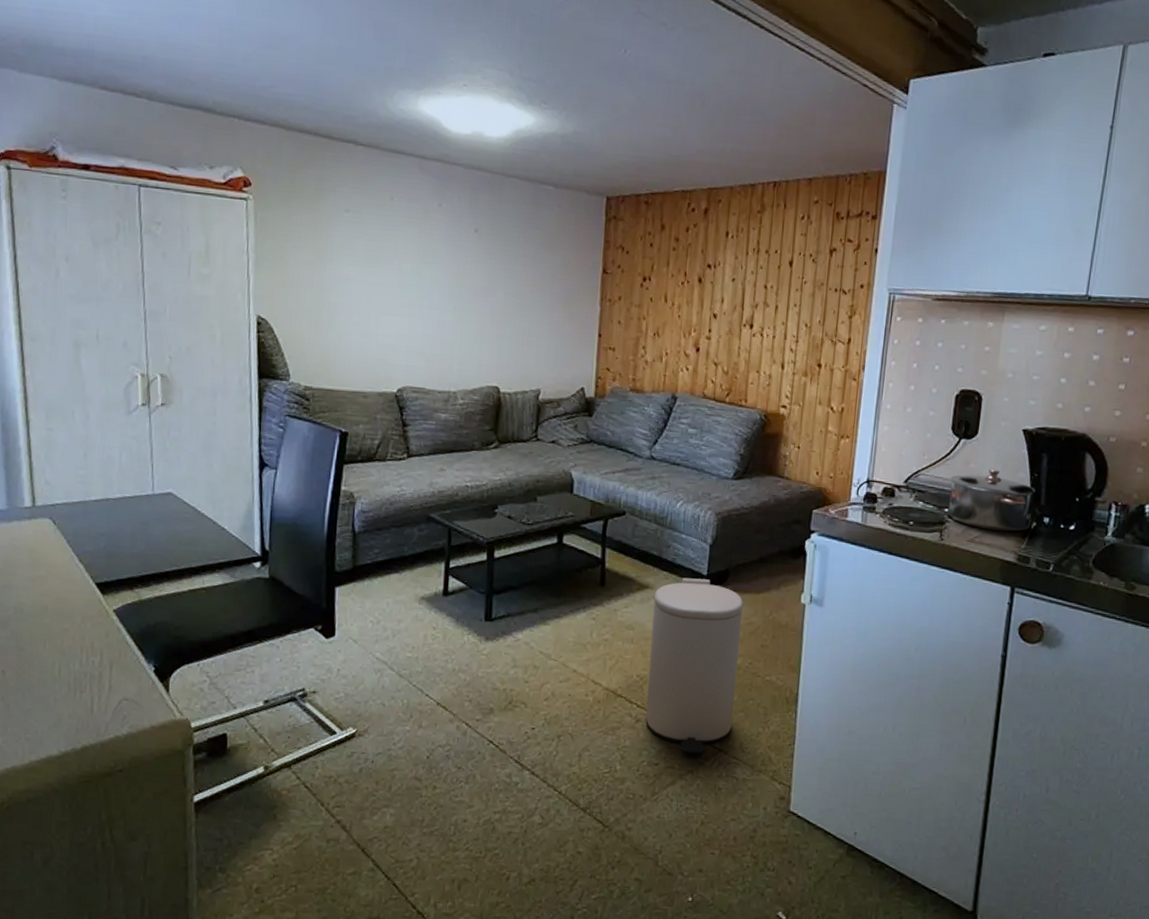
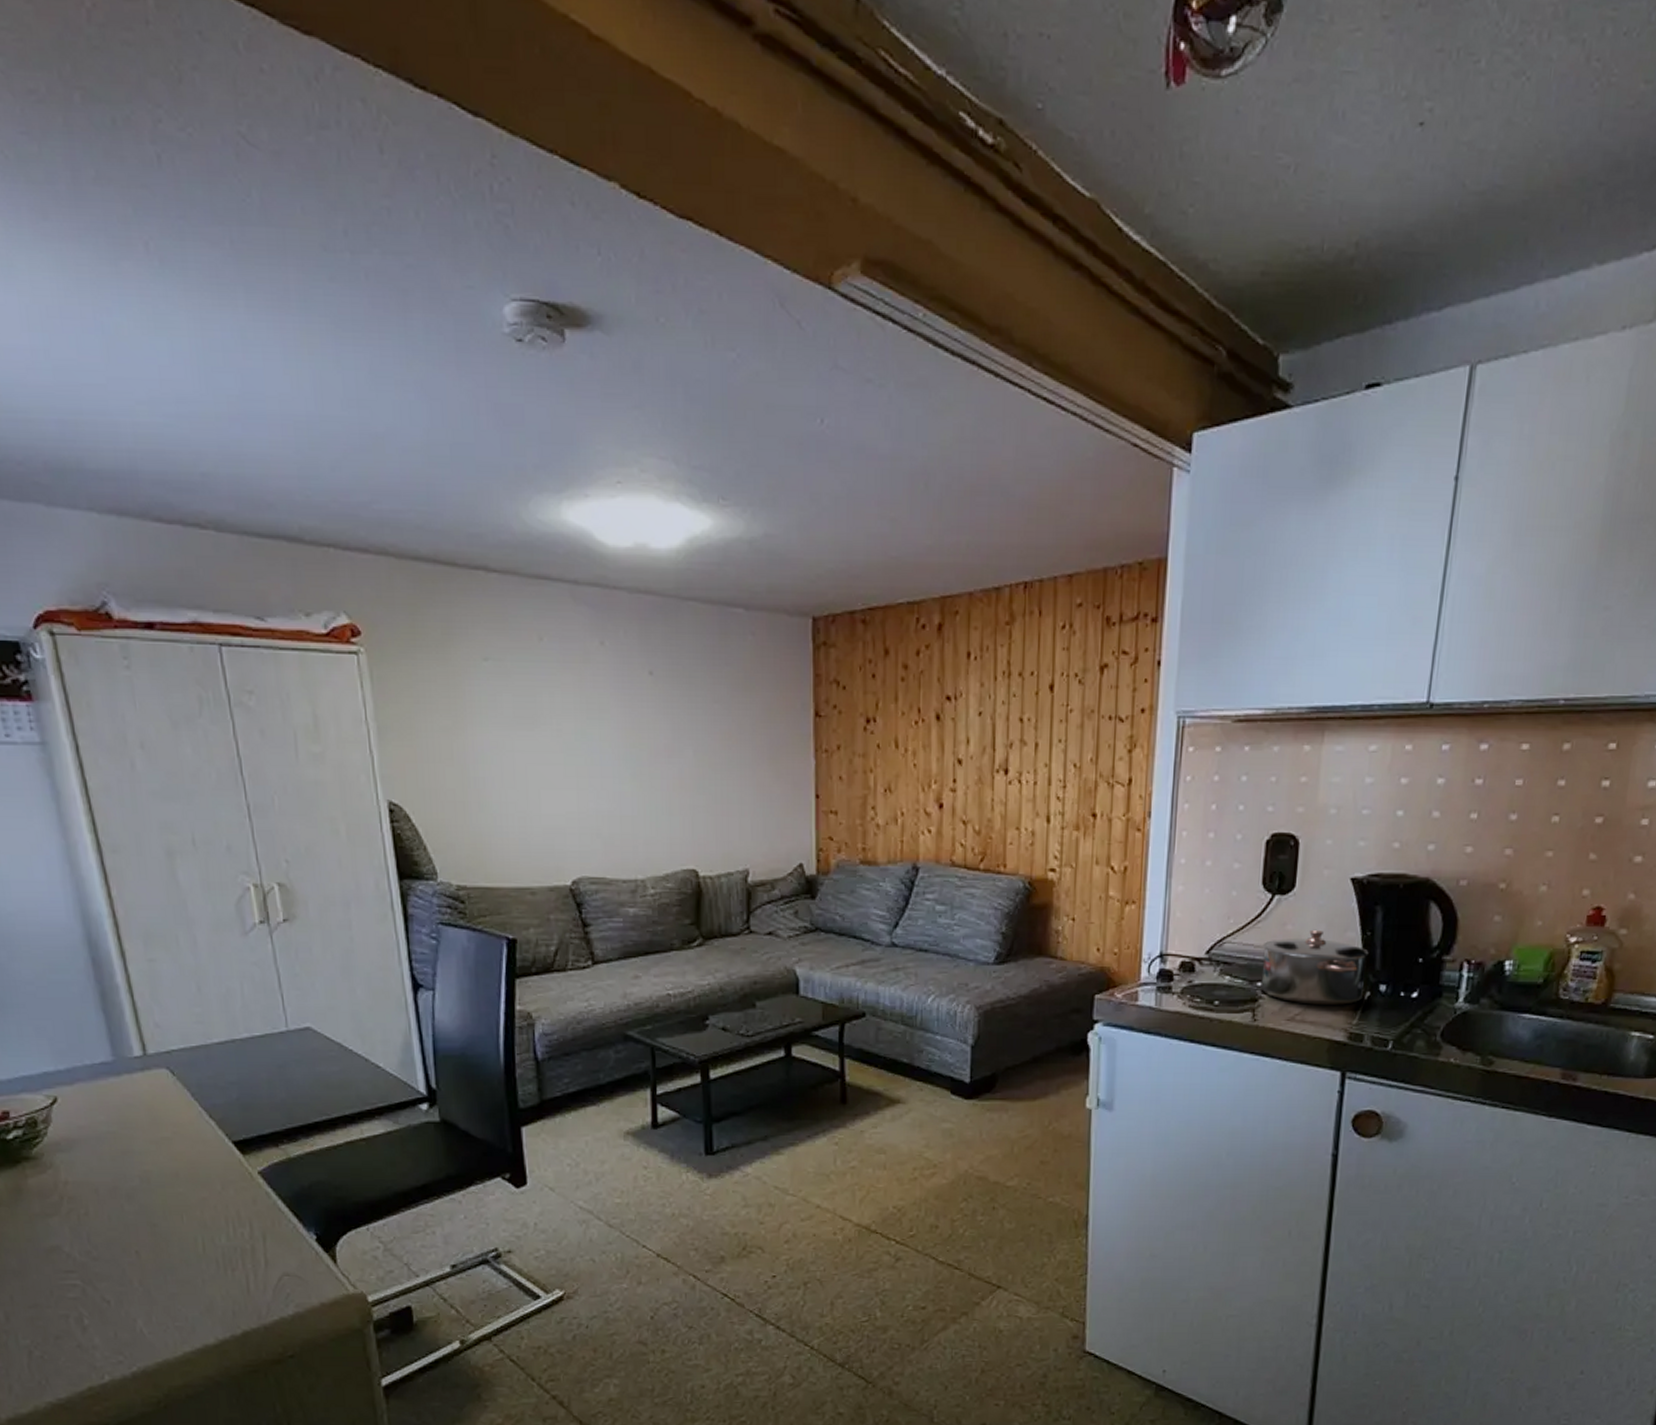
pedal bin: present [646,577,744,754] -> none [906,1087,1017,1294]

